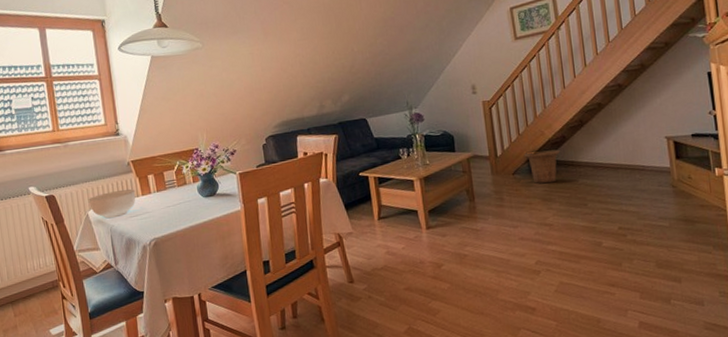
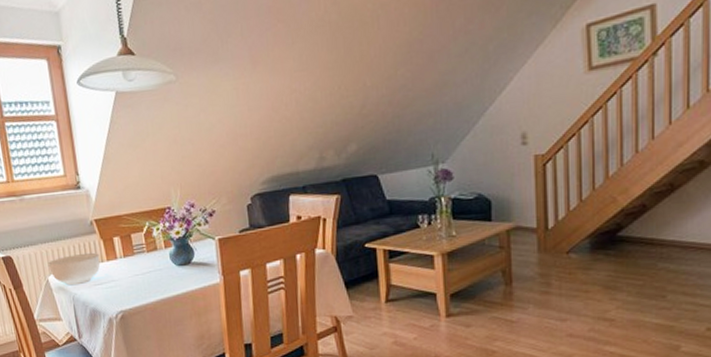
basket: present [523,149,561,184] -> none [584,222,637,267]

